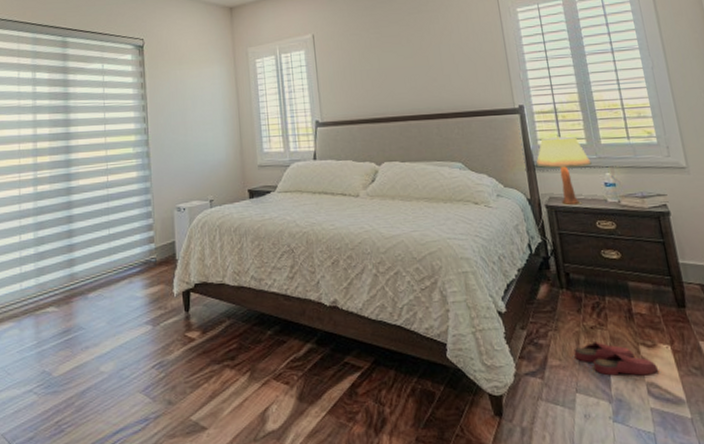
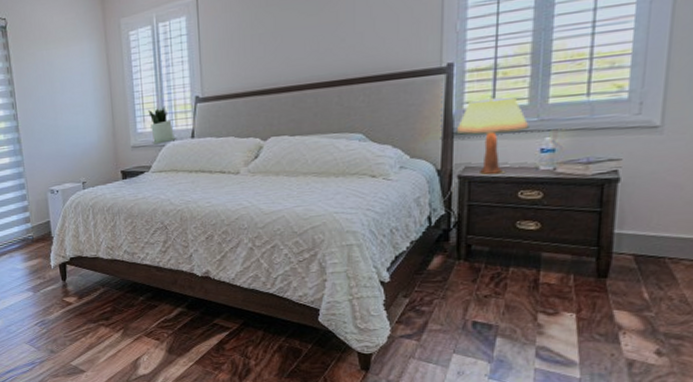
planter: none [273,128,301,165] -> present [148,106,177,145]
slippers: present [574,342,658,376] -> none [459,309,554,340]

